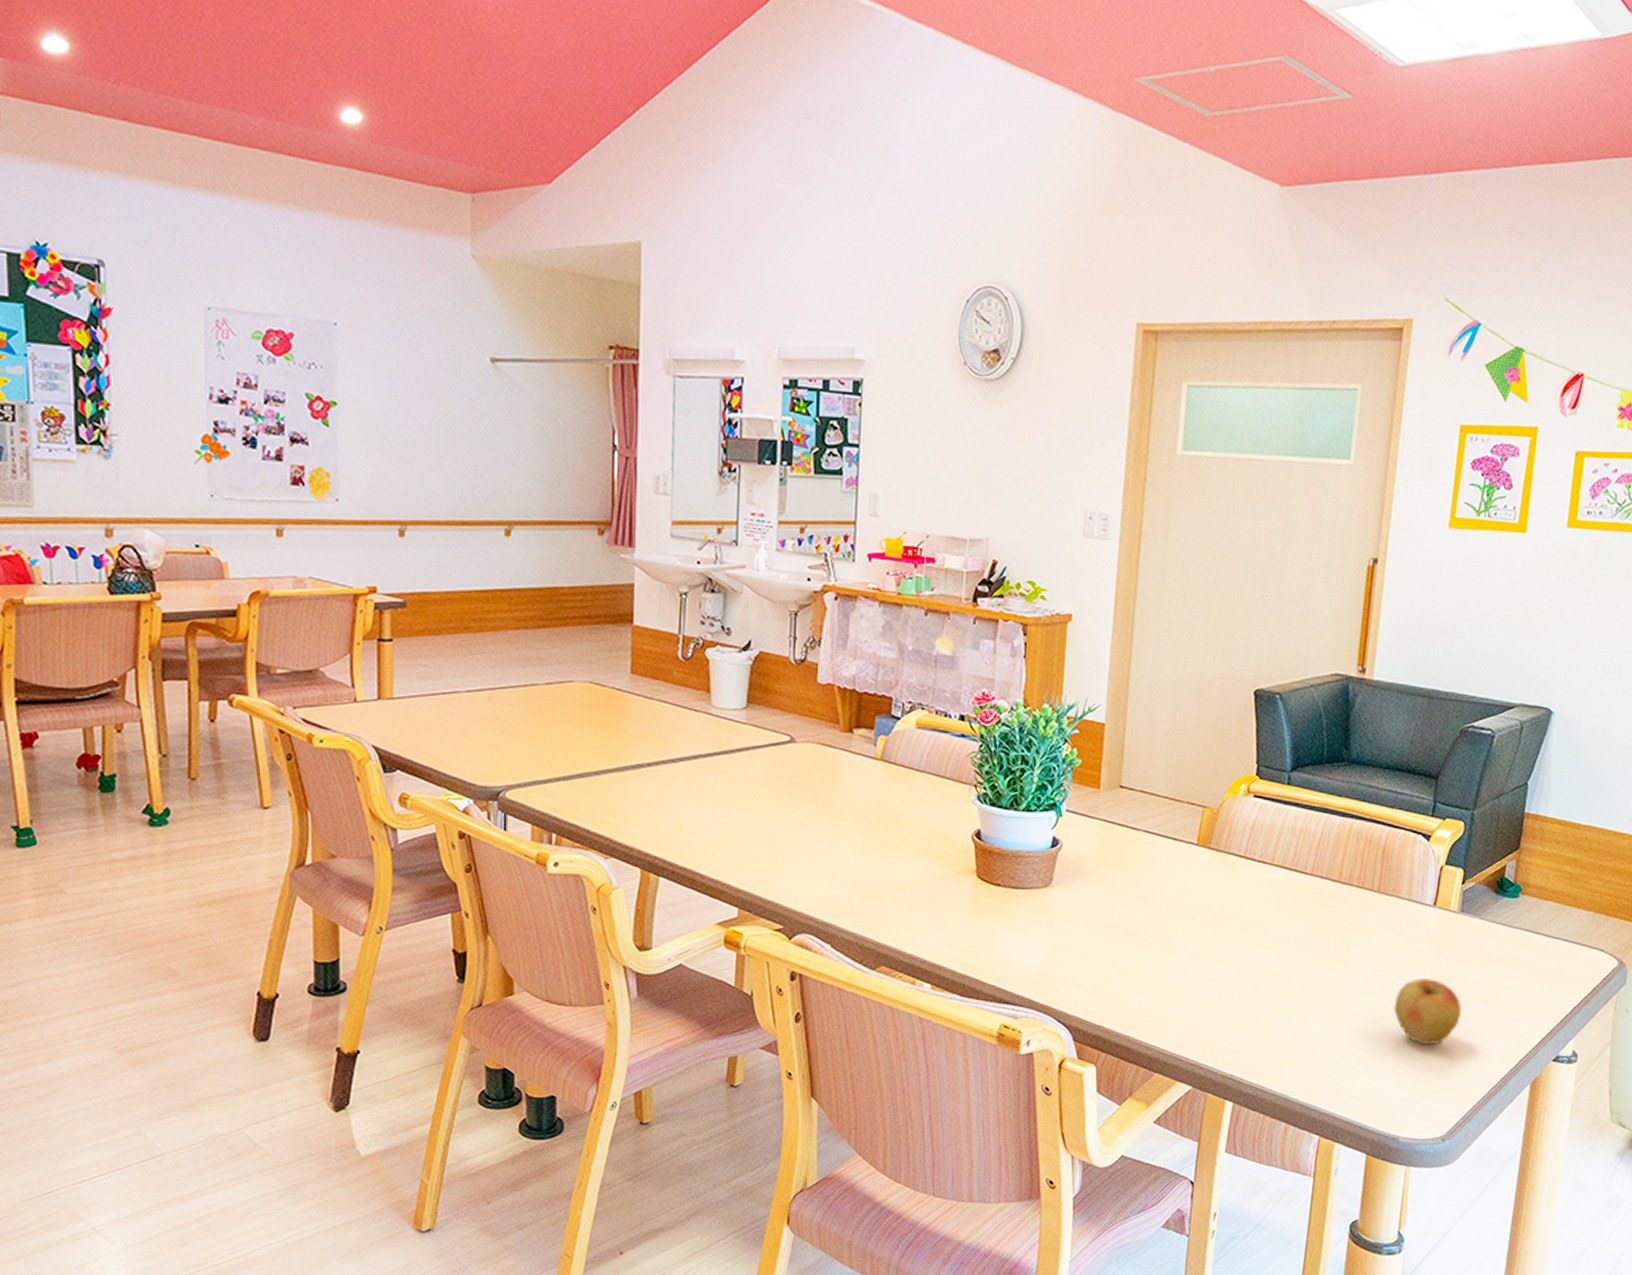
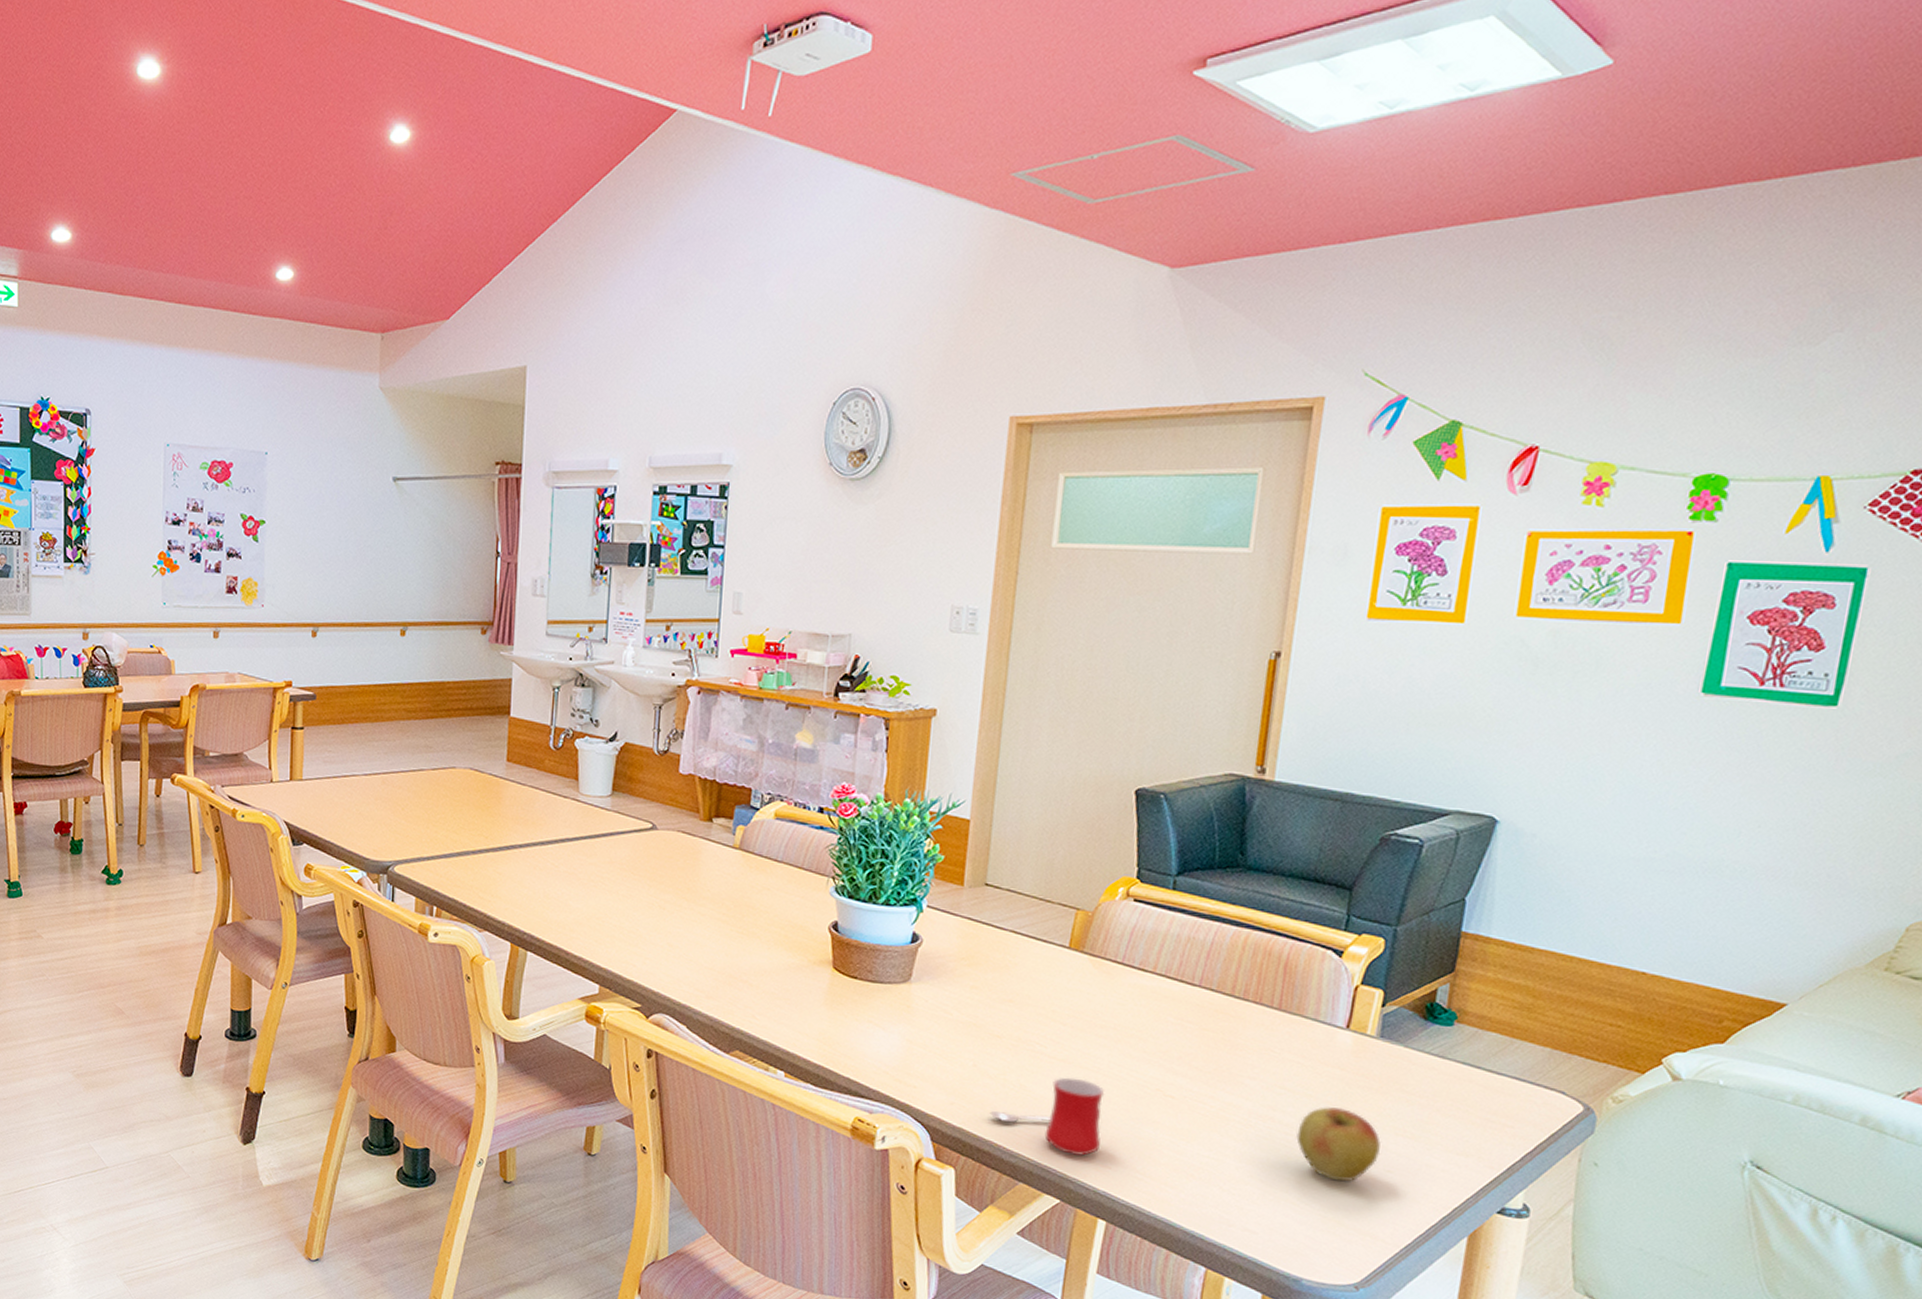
mug: none [1127,969,1231,1043] -> present [989,1077,1105,1156]

